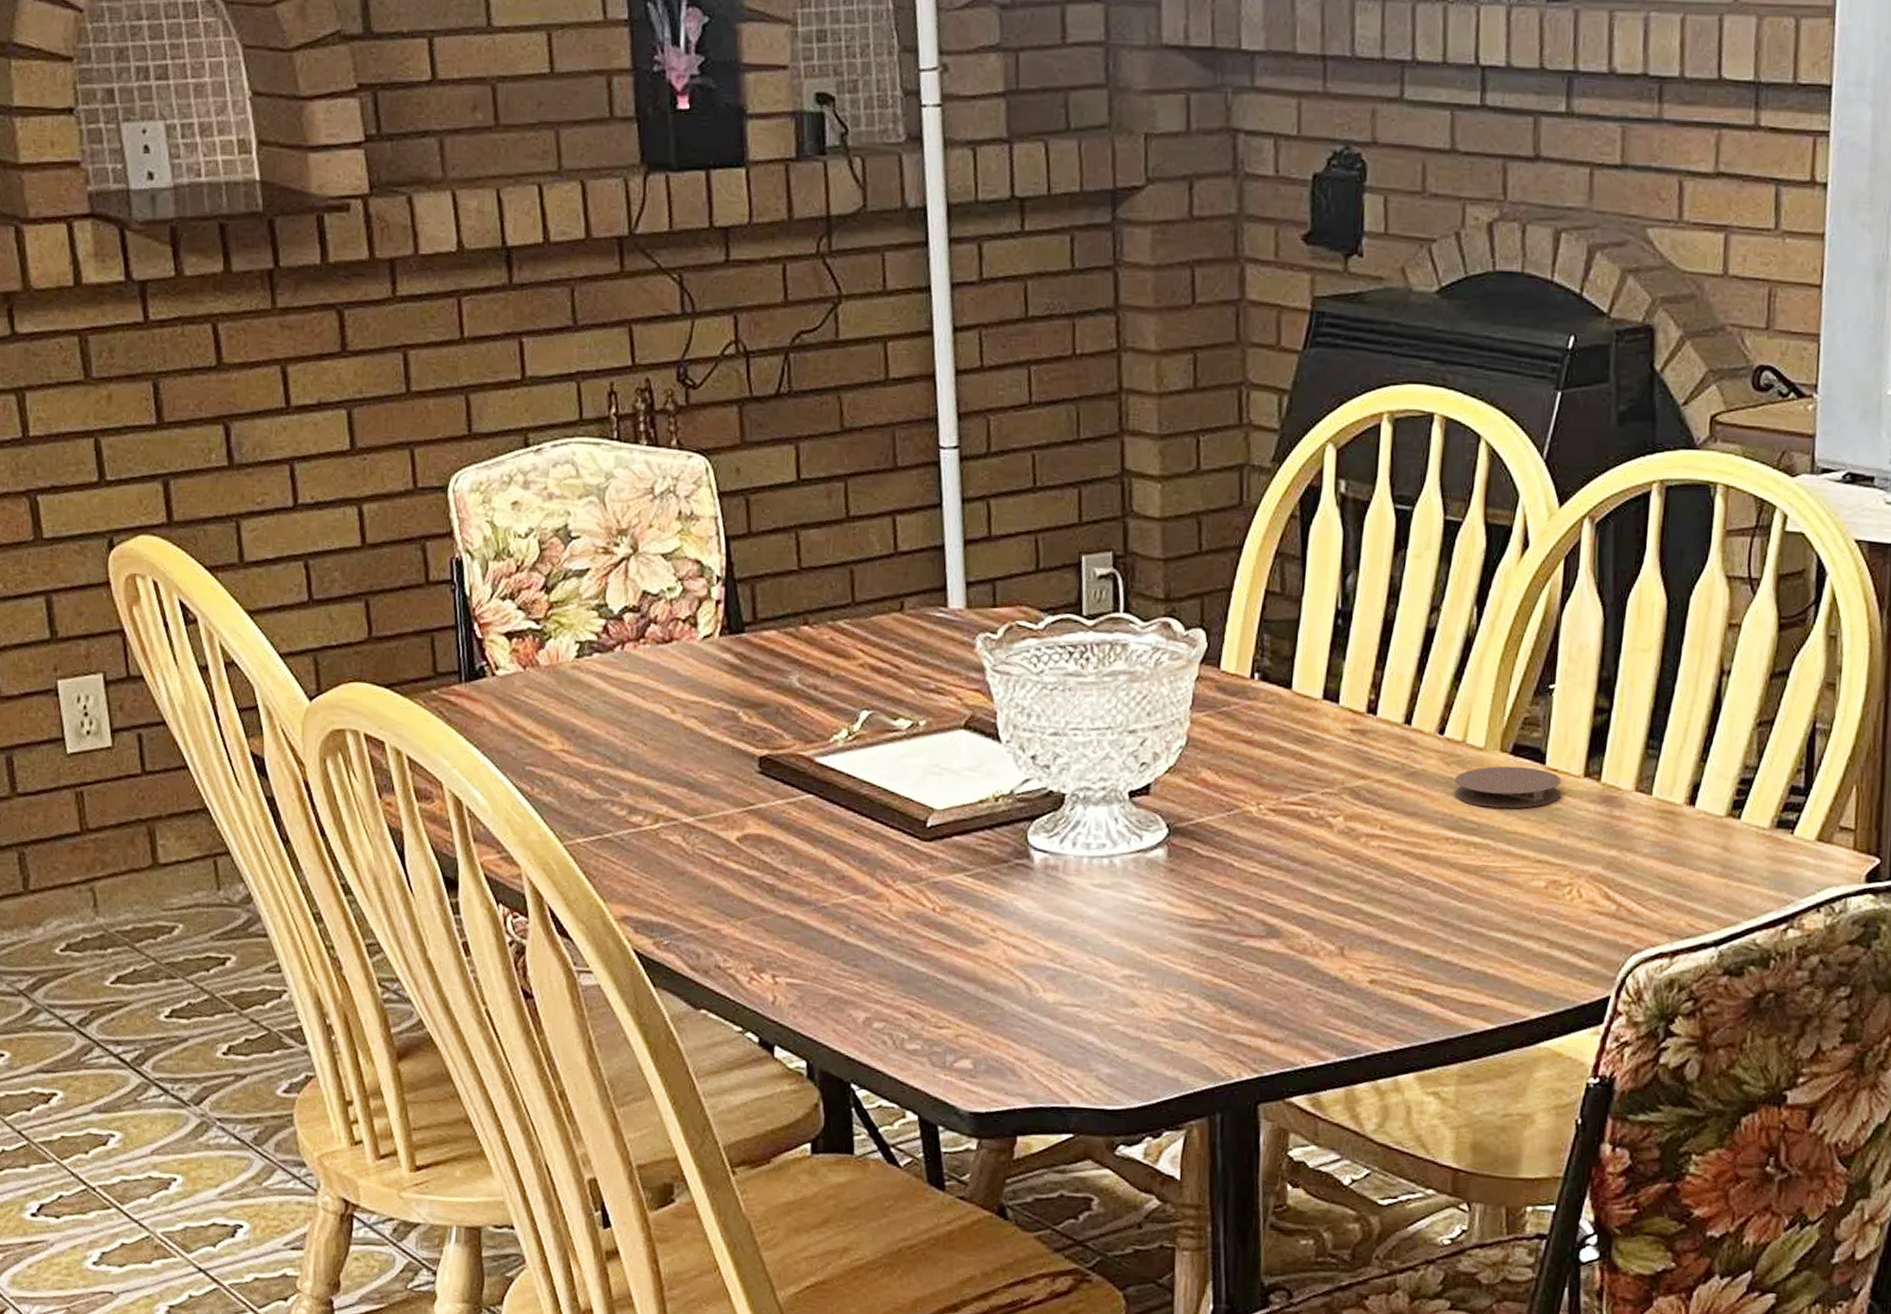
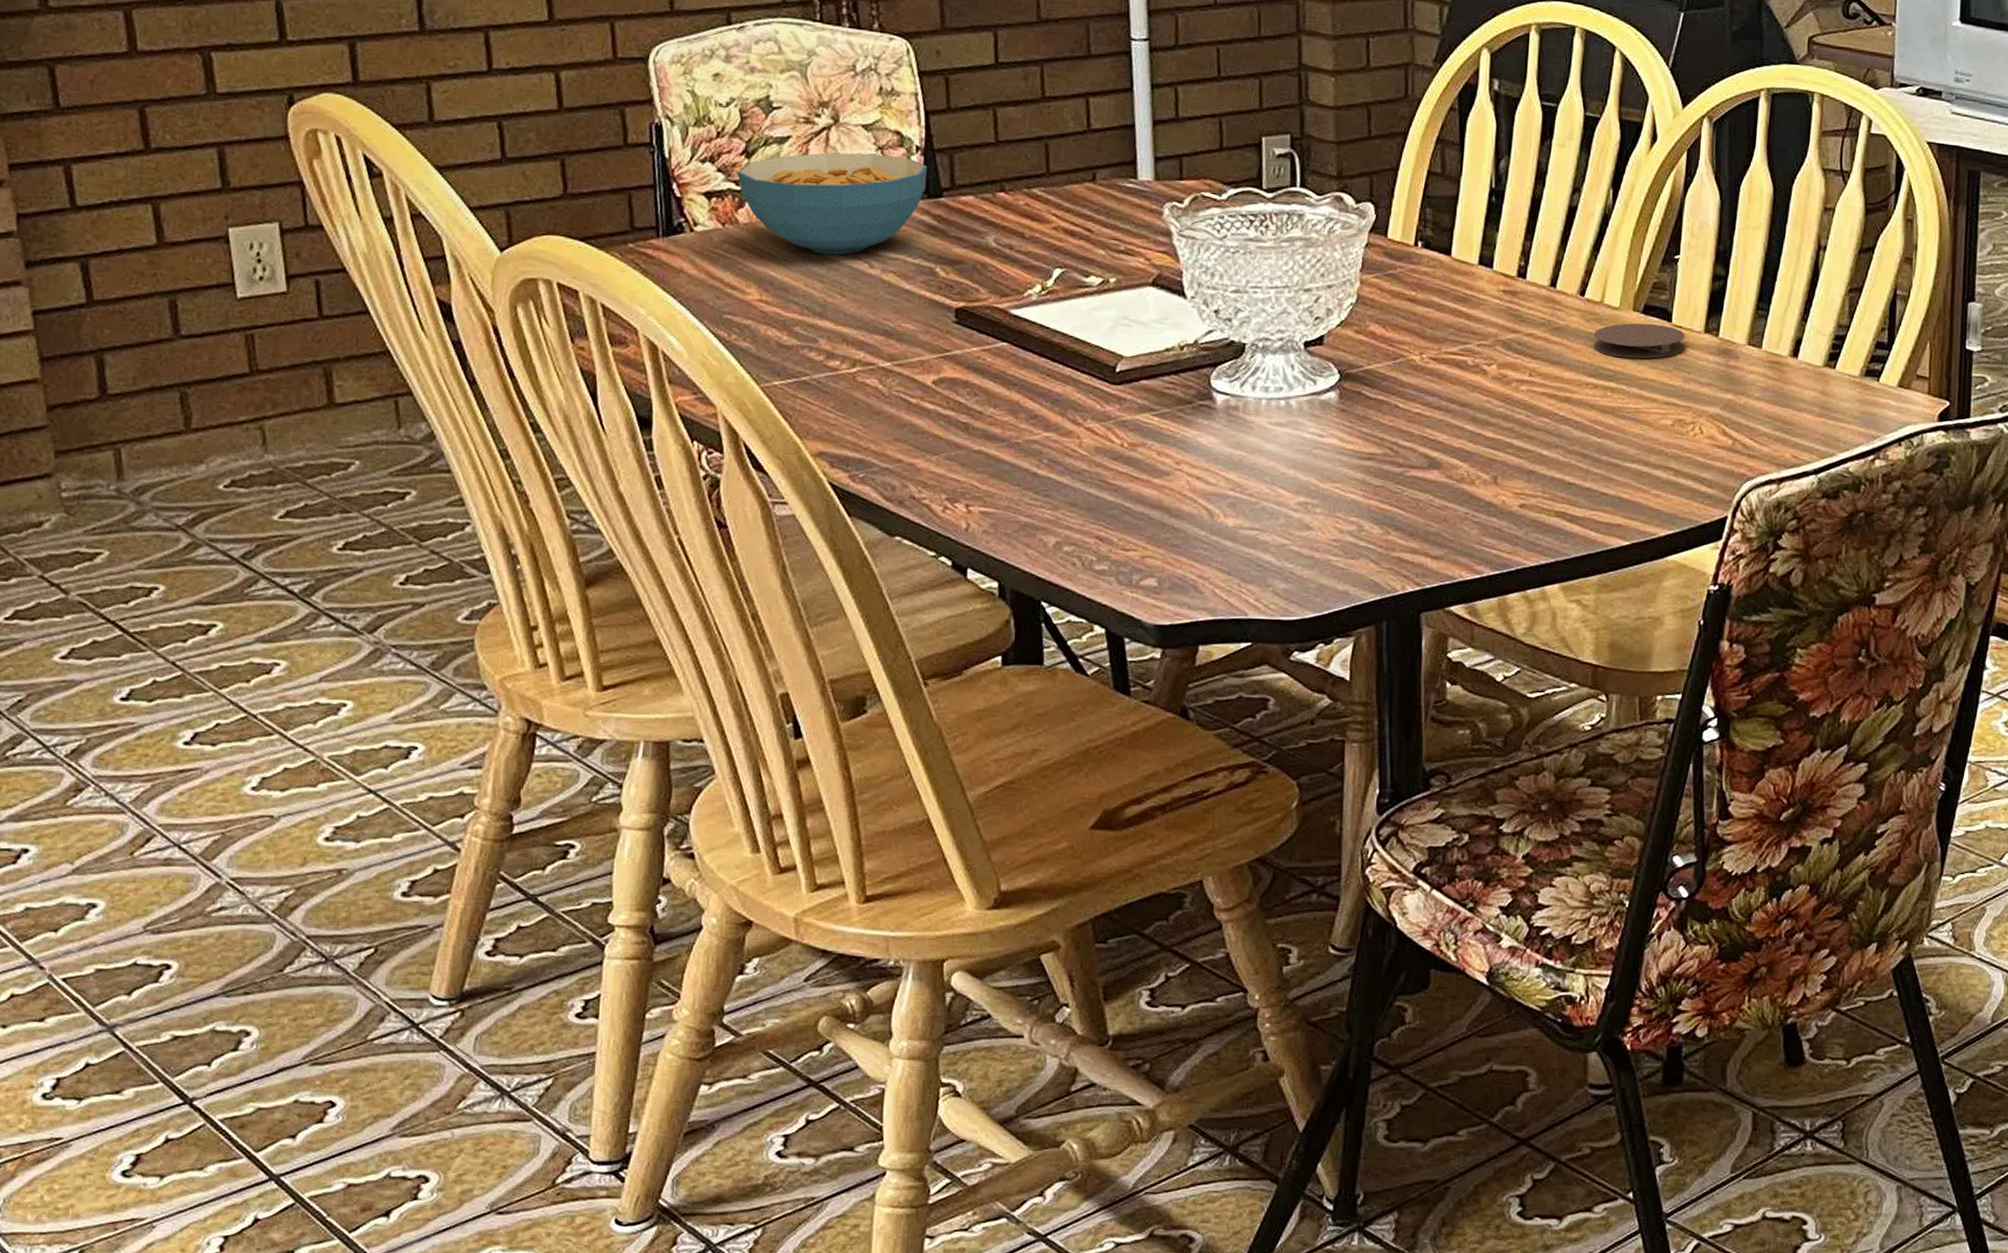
cereal bowl: none [537,585,729,699] -> present [737,152,928,255]

